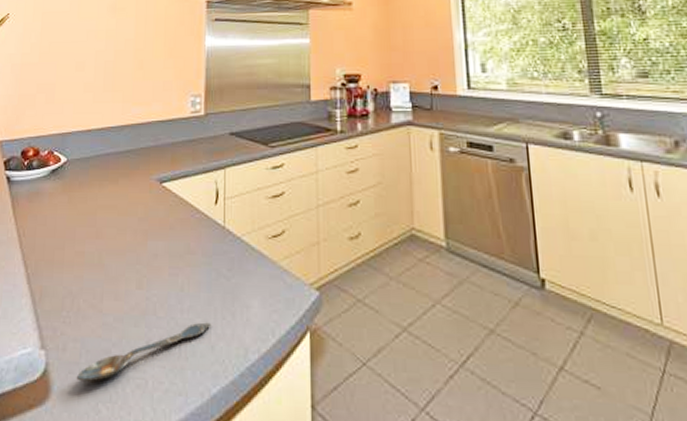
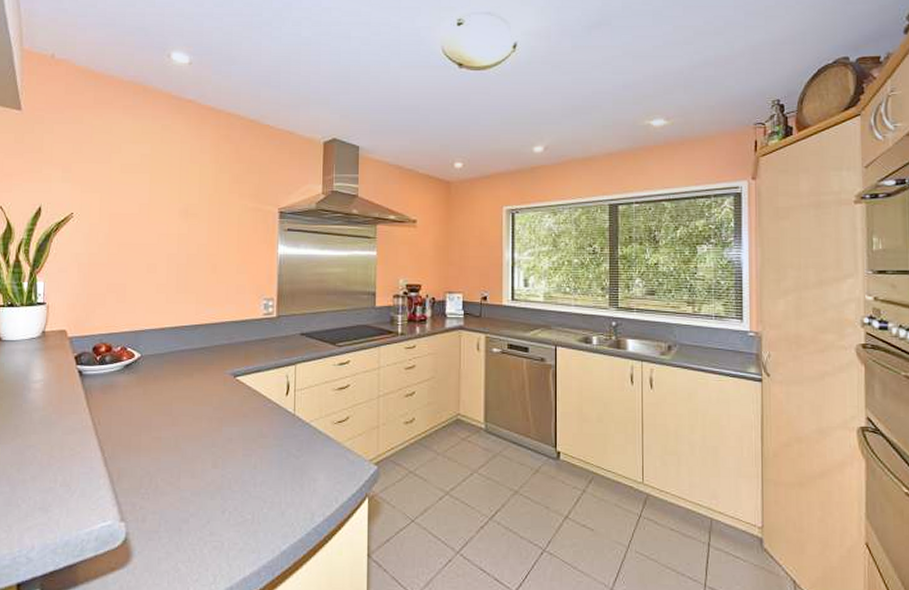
spoon: present [76,322,210,382] -> none [156,494,281,547]

